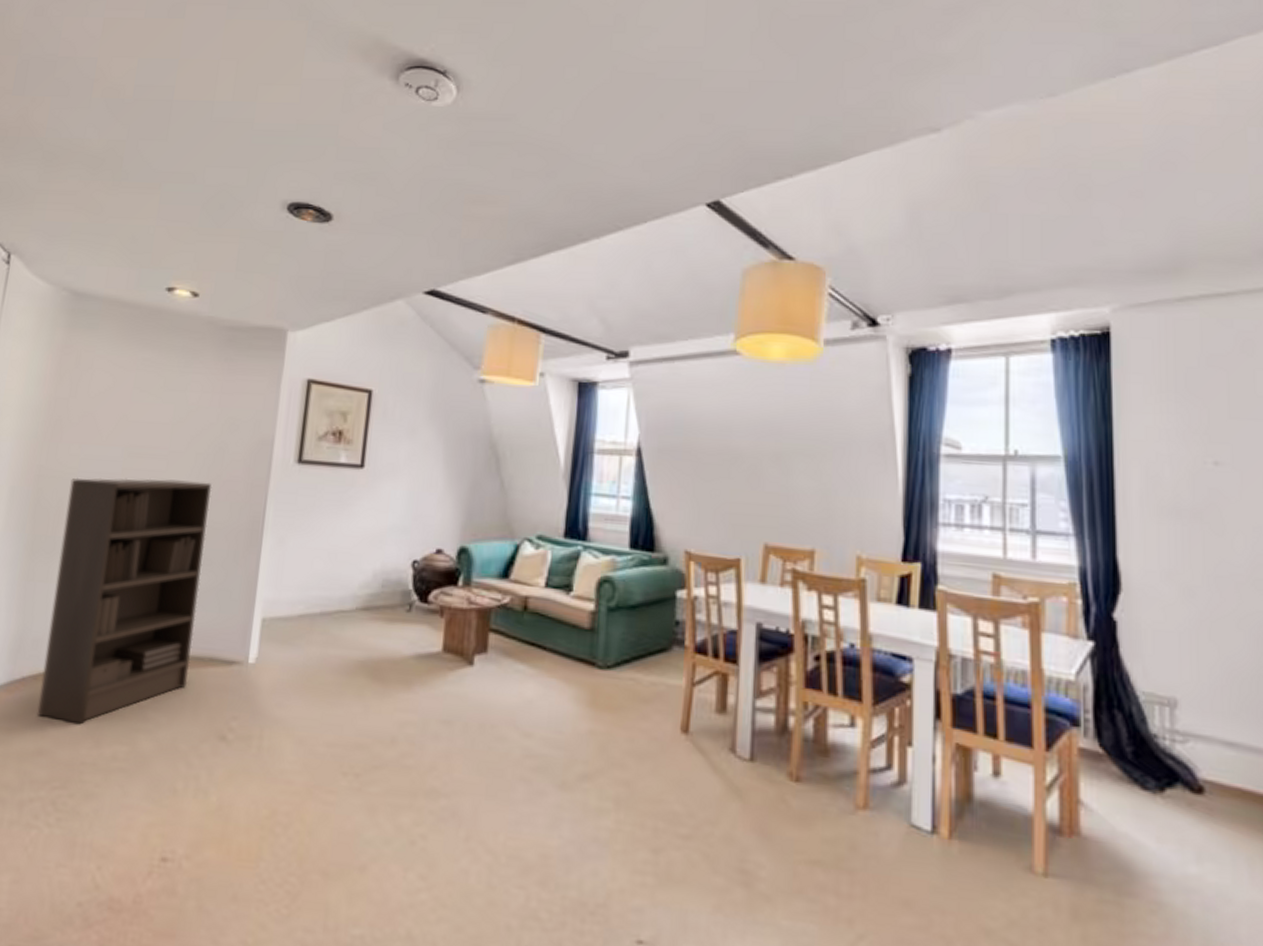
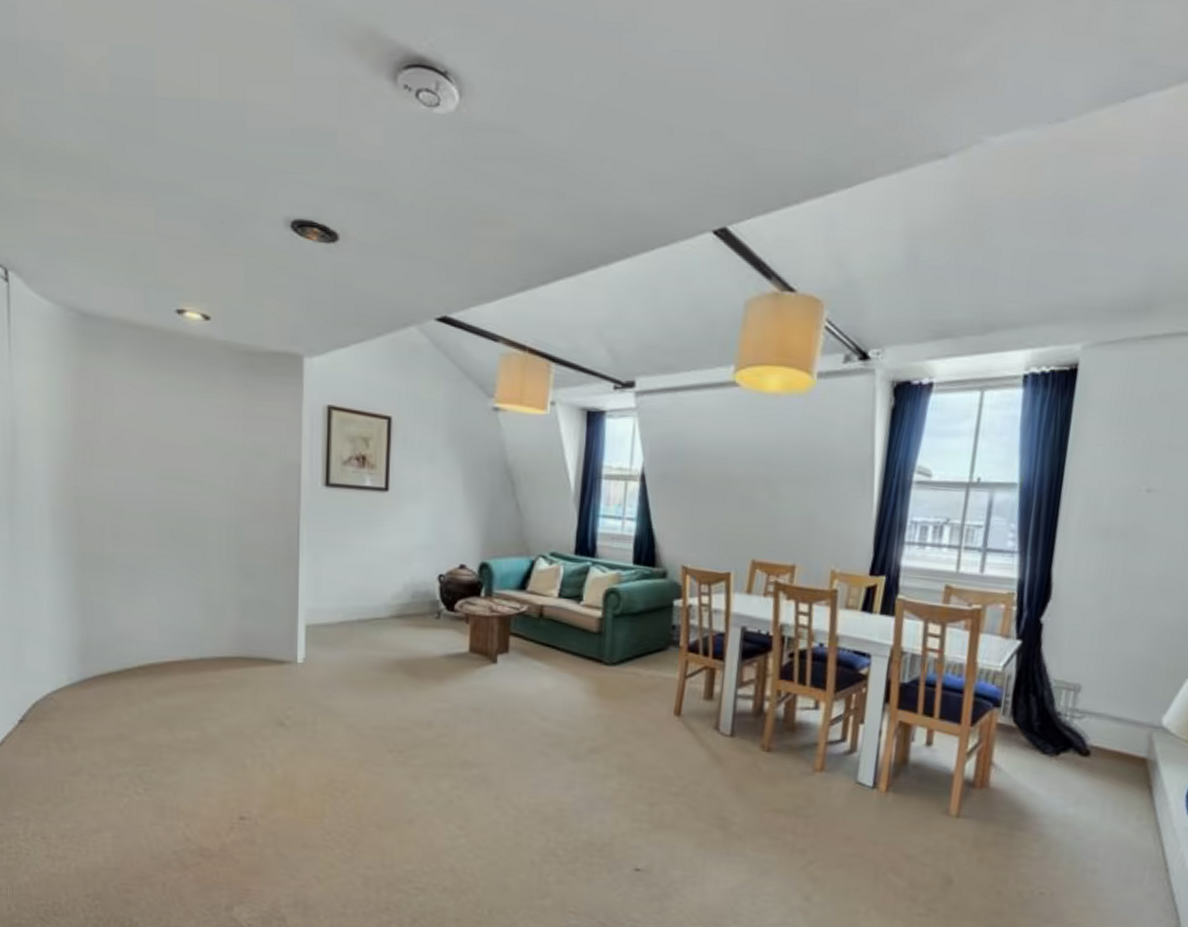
bookcase: present [37,477,212,725] -> none [109,499,247,715]

